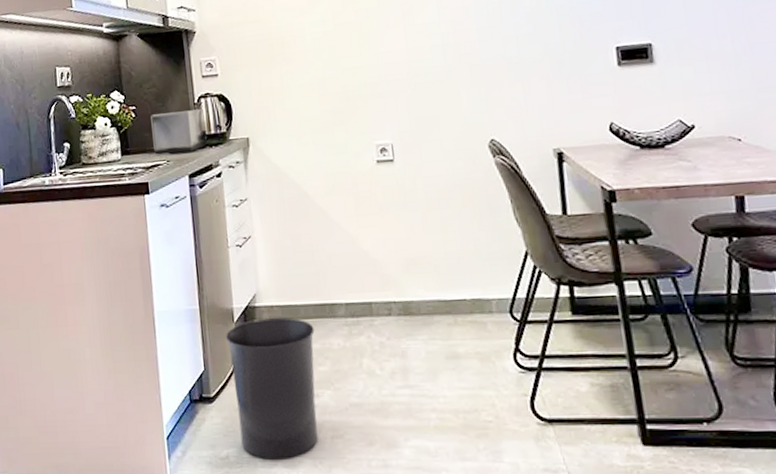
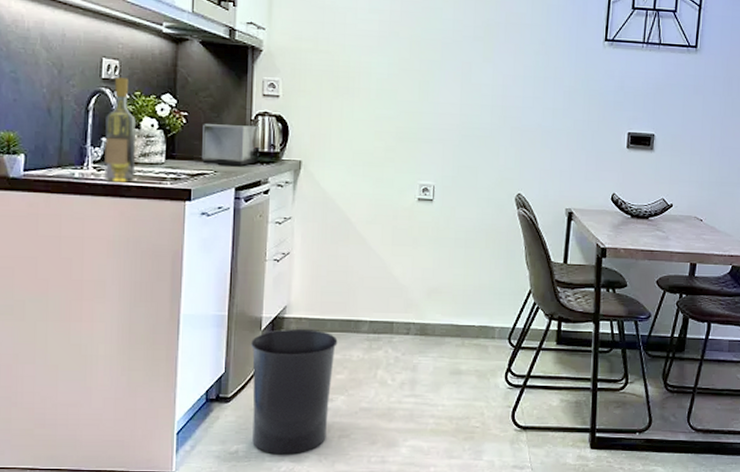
bottle: none [65,82,96,185] -> present [104,77,136,183]

